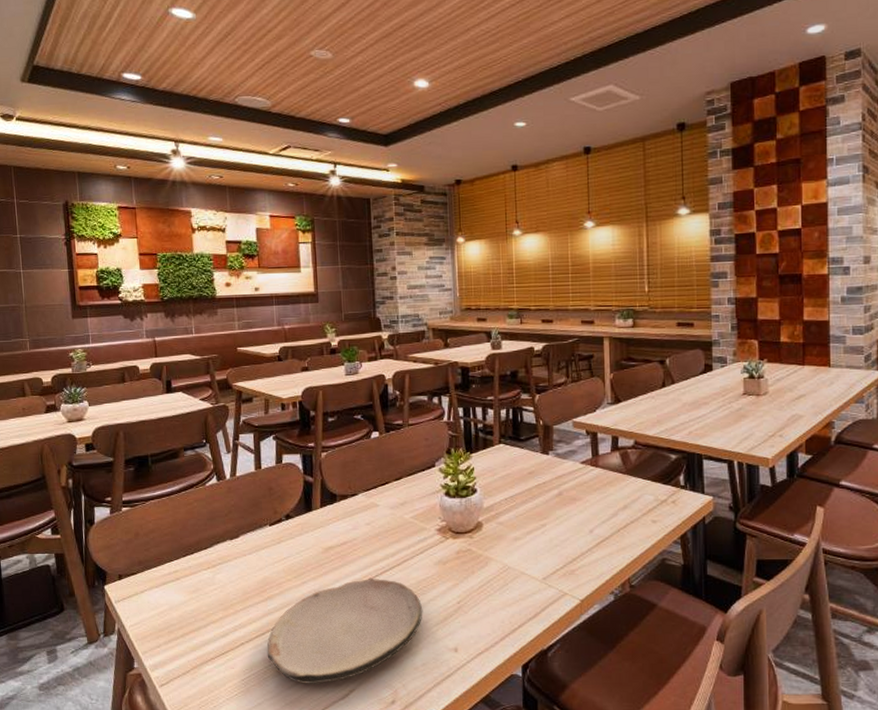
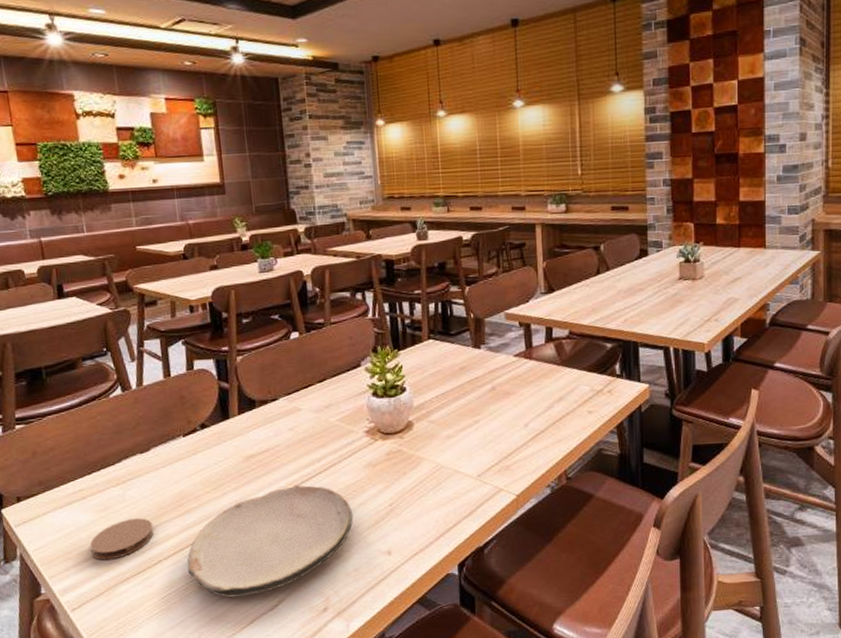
coaster: none [180,601,238,640] -> present [89,518,154,560]

